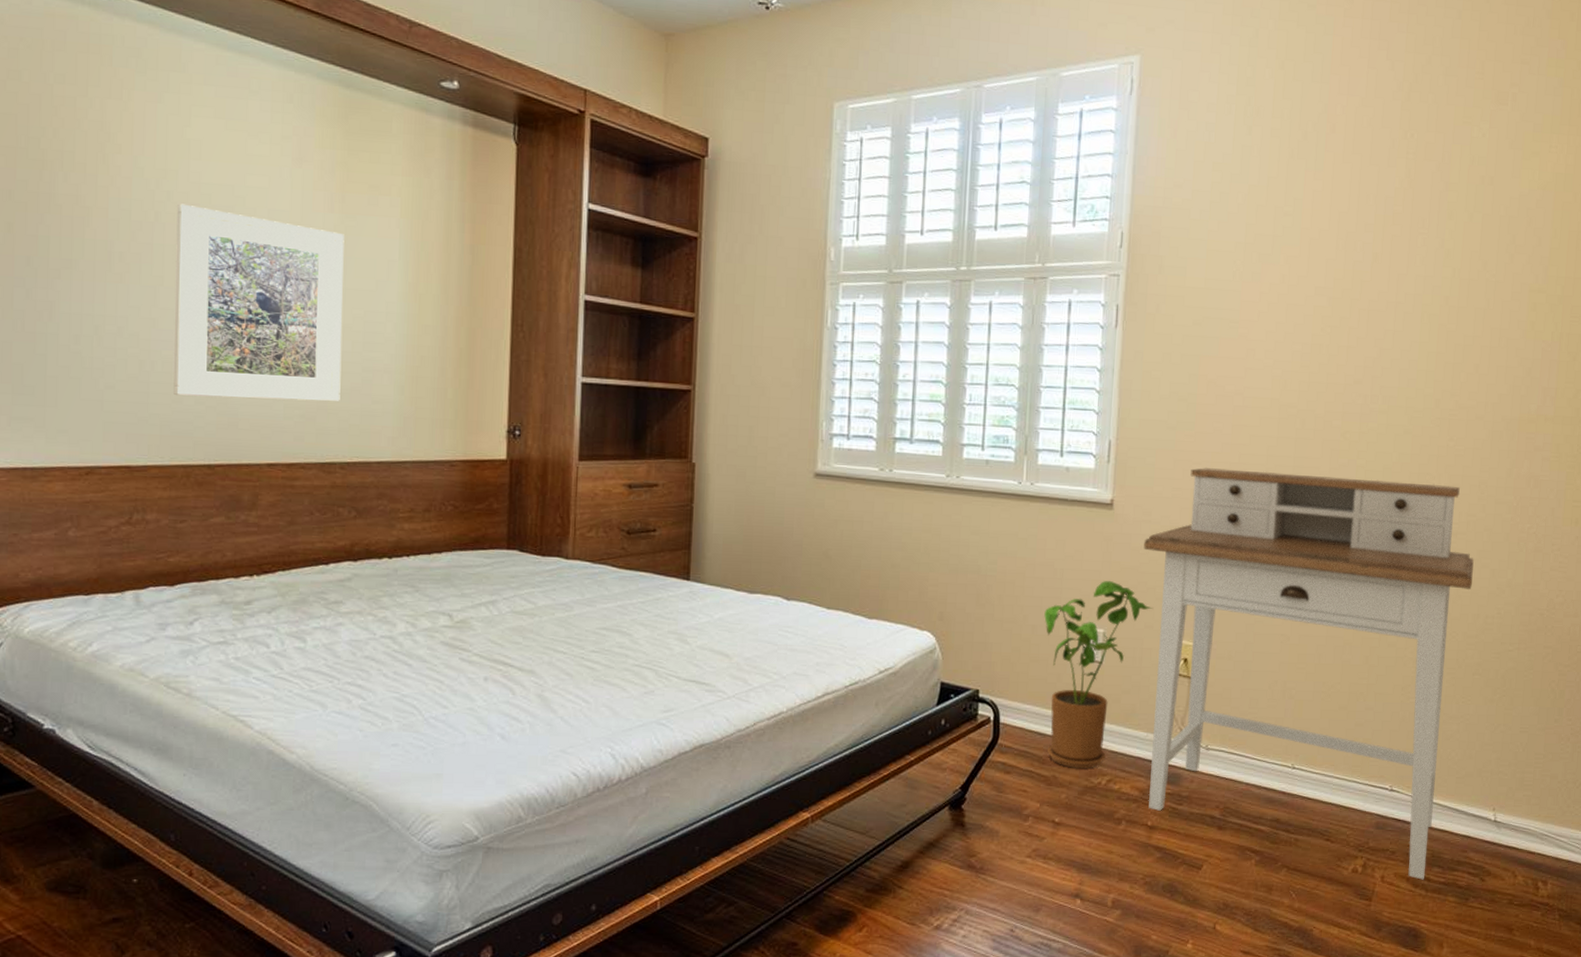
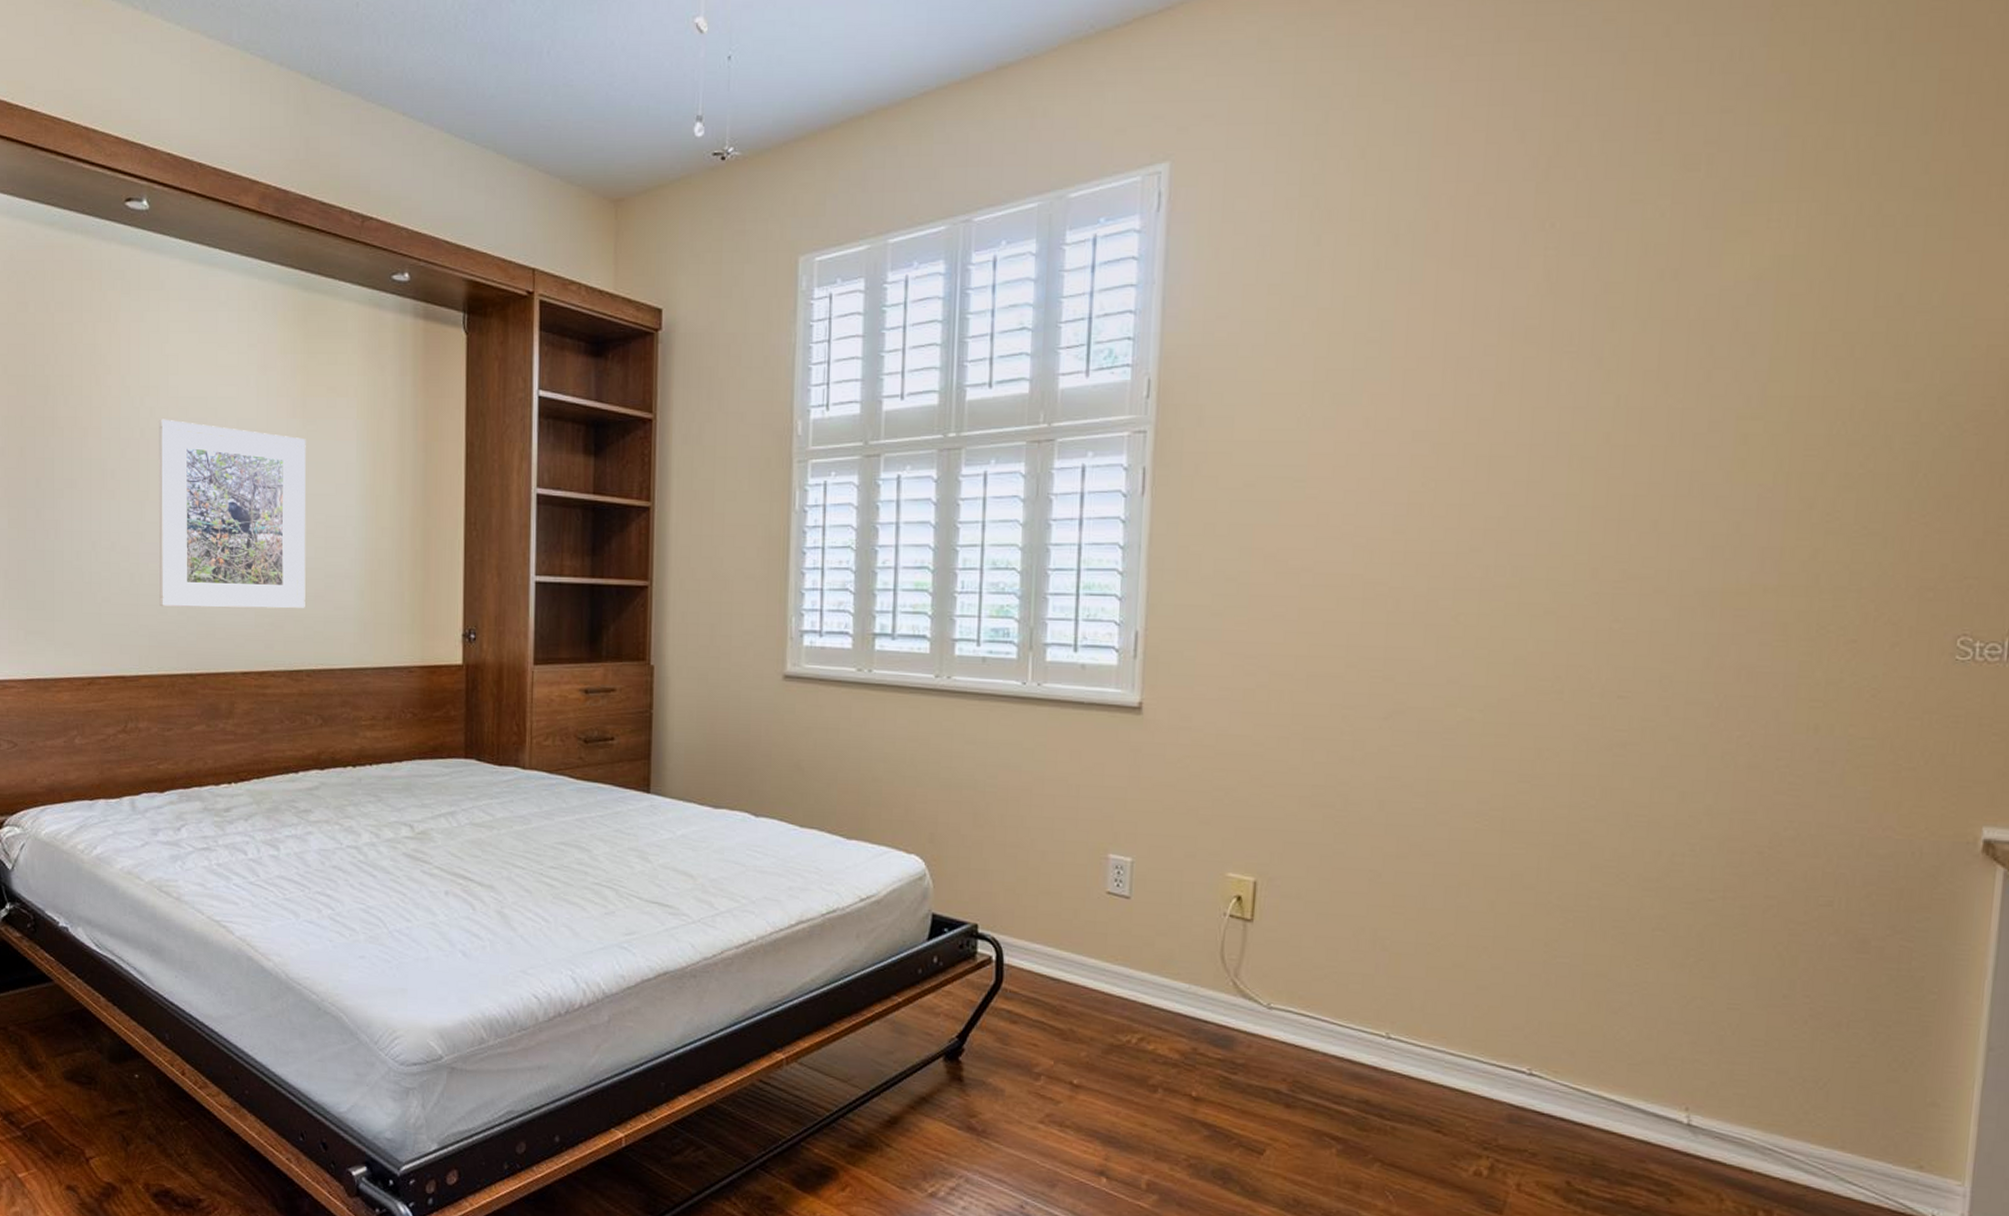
house plant: present [1044,581,1154,768] -> none [1056,800,1196,1023]
desk: present [1144,468,1474,880] -> none [1182,662,1653,1193]

